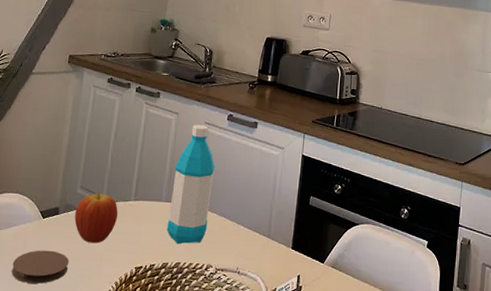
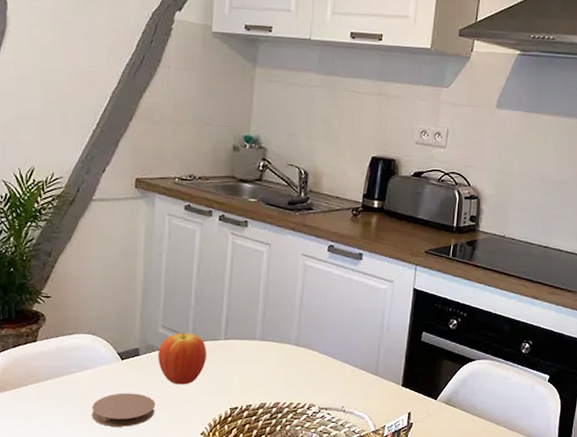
water bottle: present [167,124,216,244] -> none [263,256,316,383]

